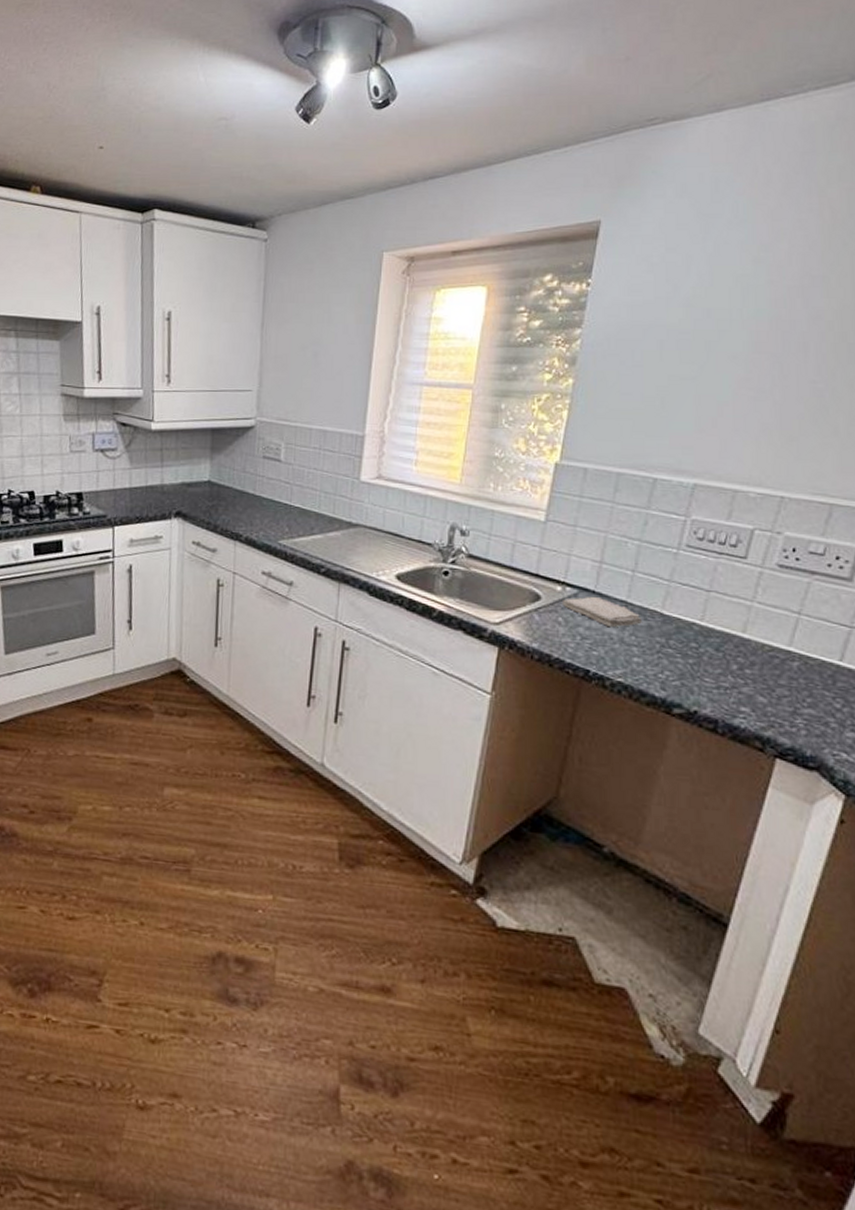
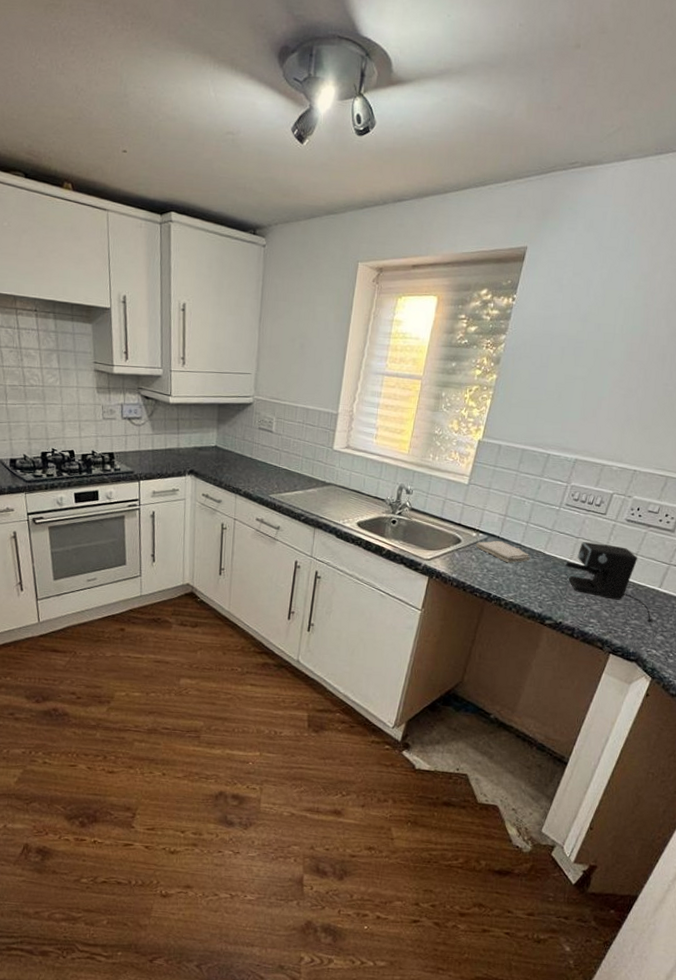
coffee maker: none [693,597,840,714] -> present [565,542,655,624]

